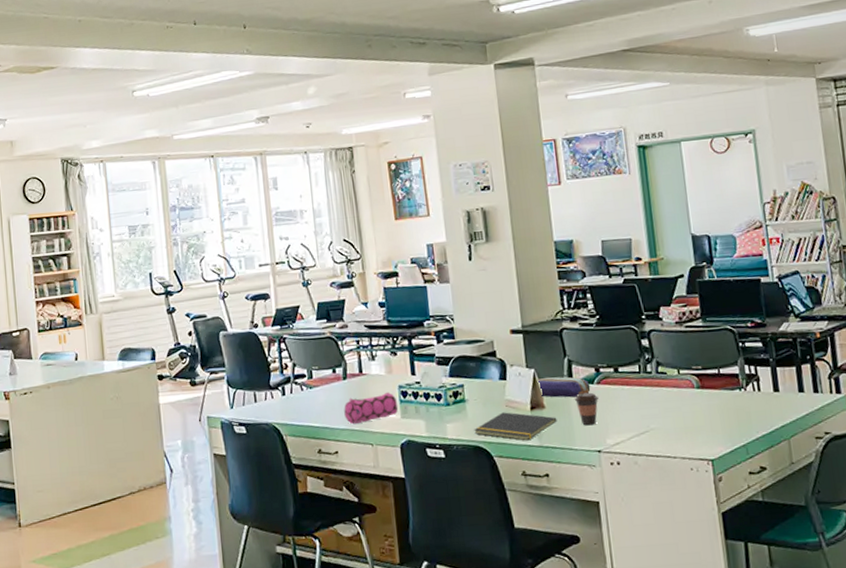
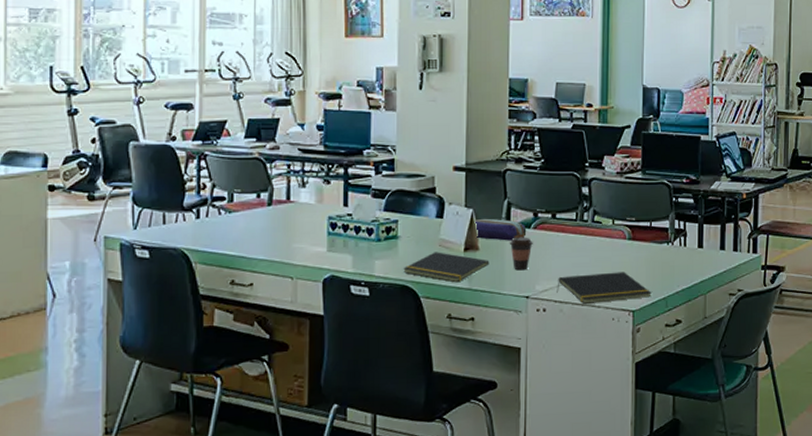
pencil case: present [344,391,399,425] -> none [265,222,325,255]
notepad: none [628,421,729,455] -> present [557,272,652,304]

